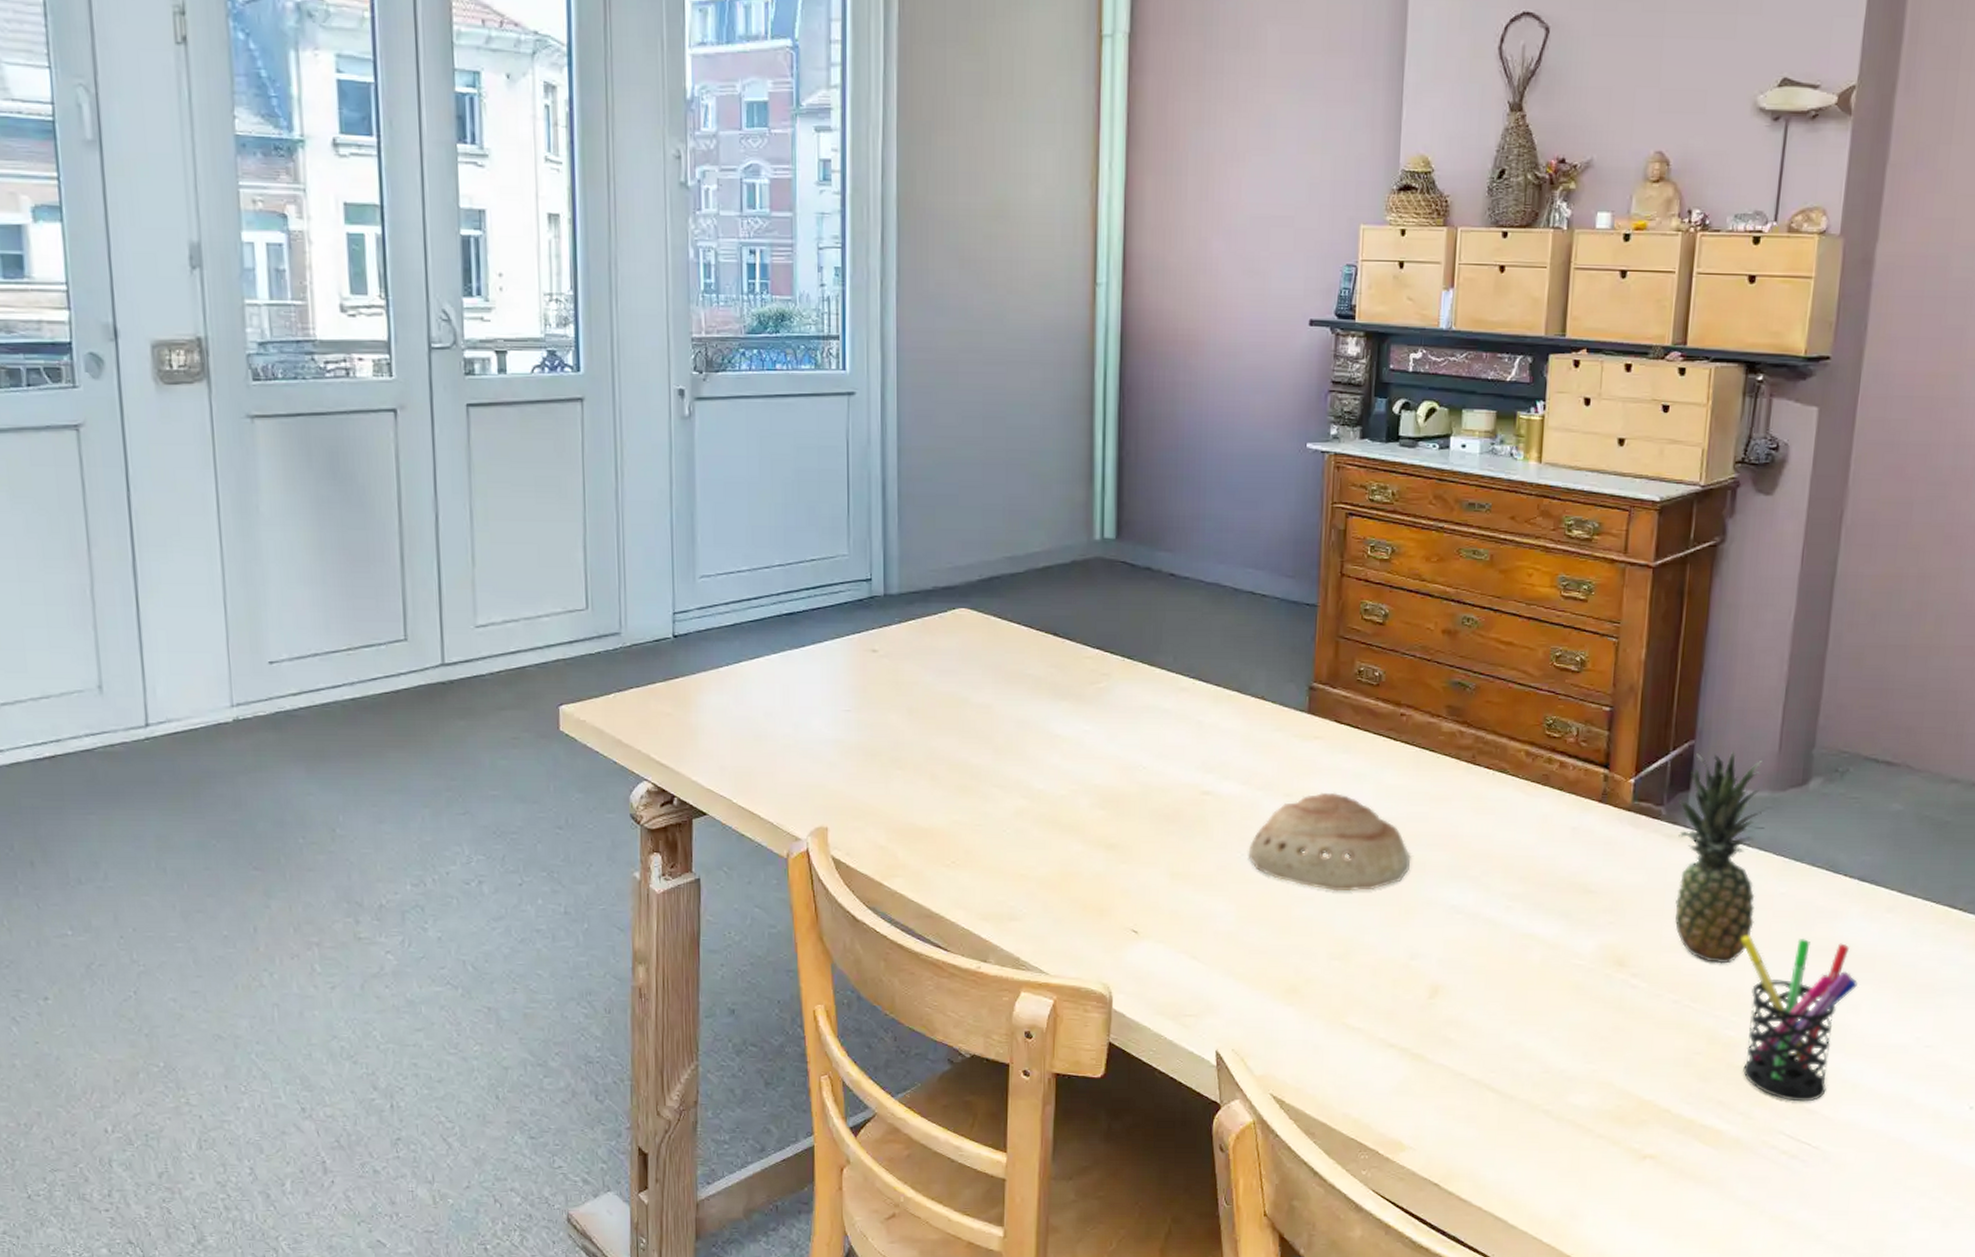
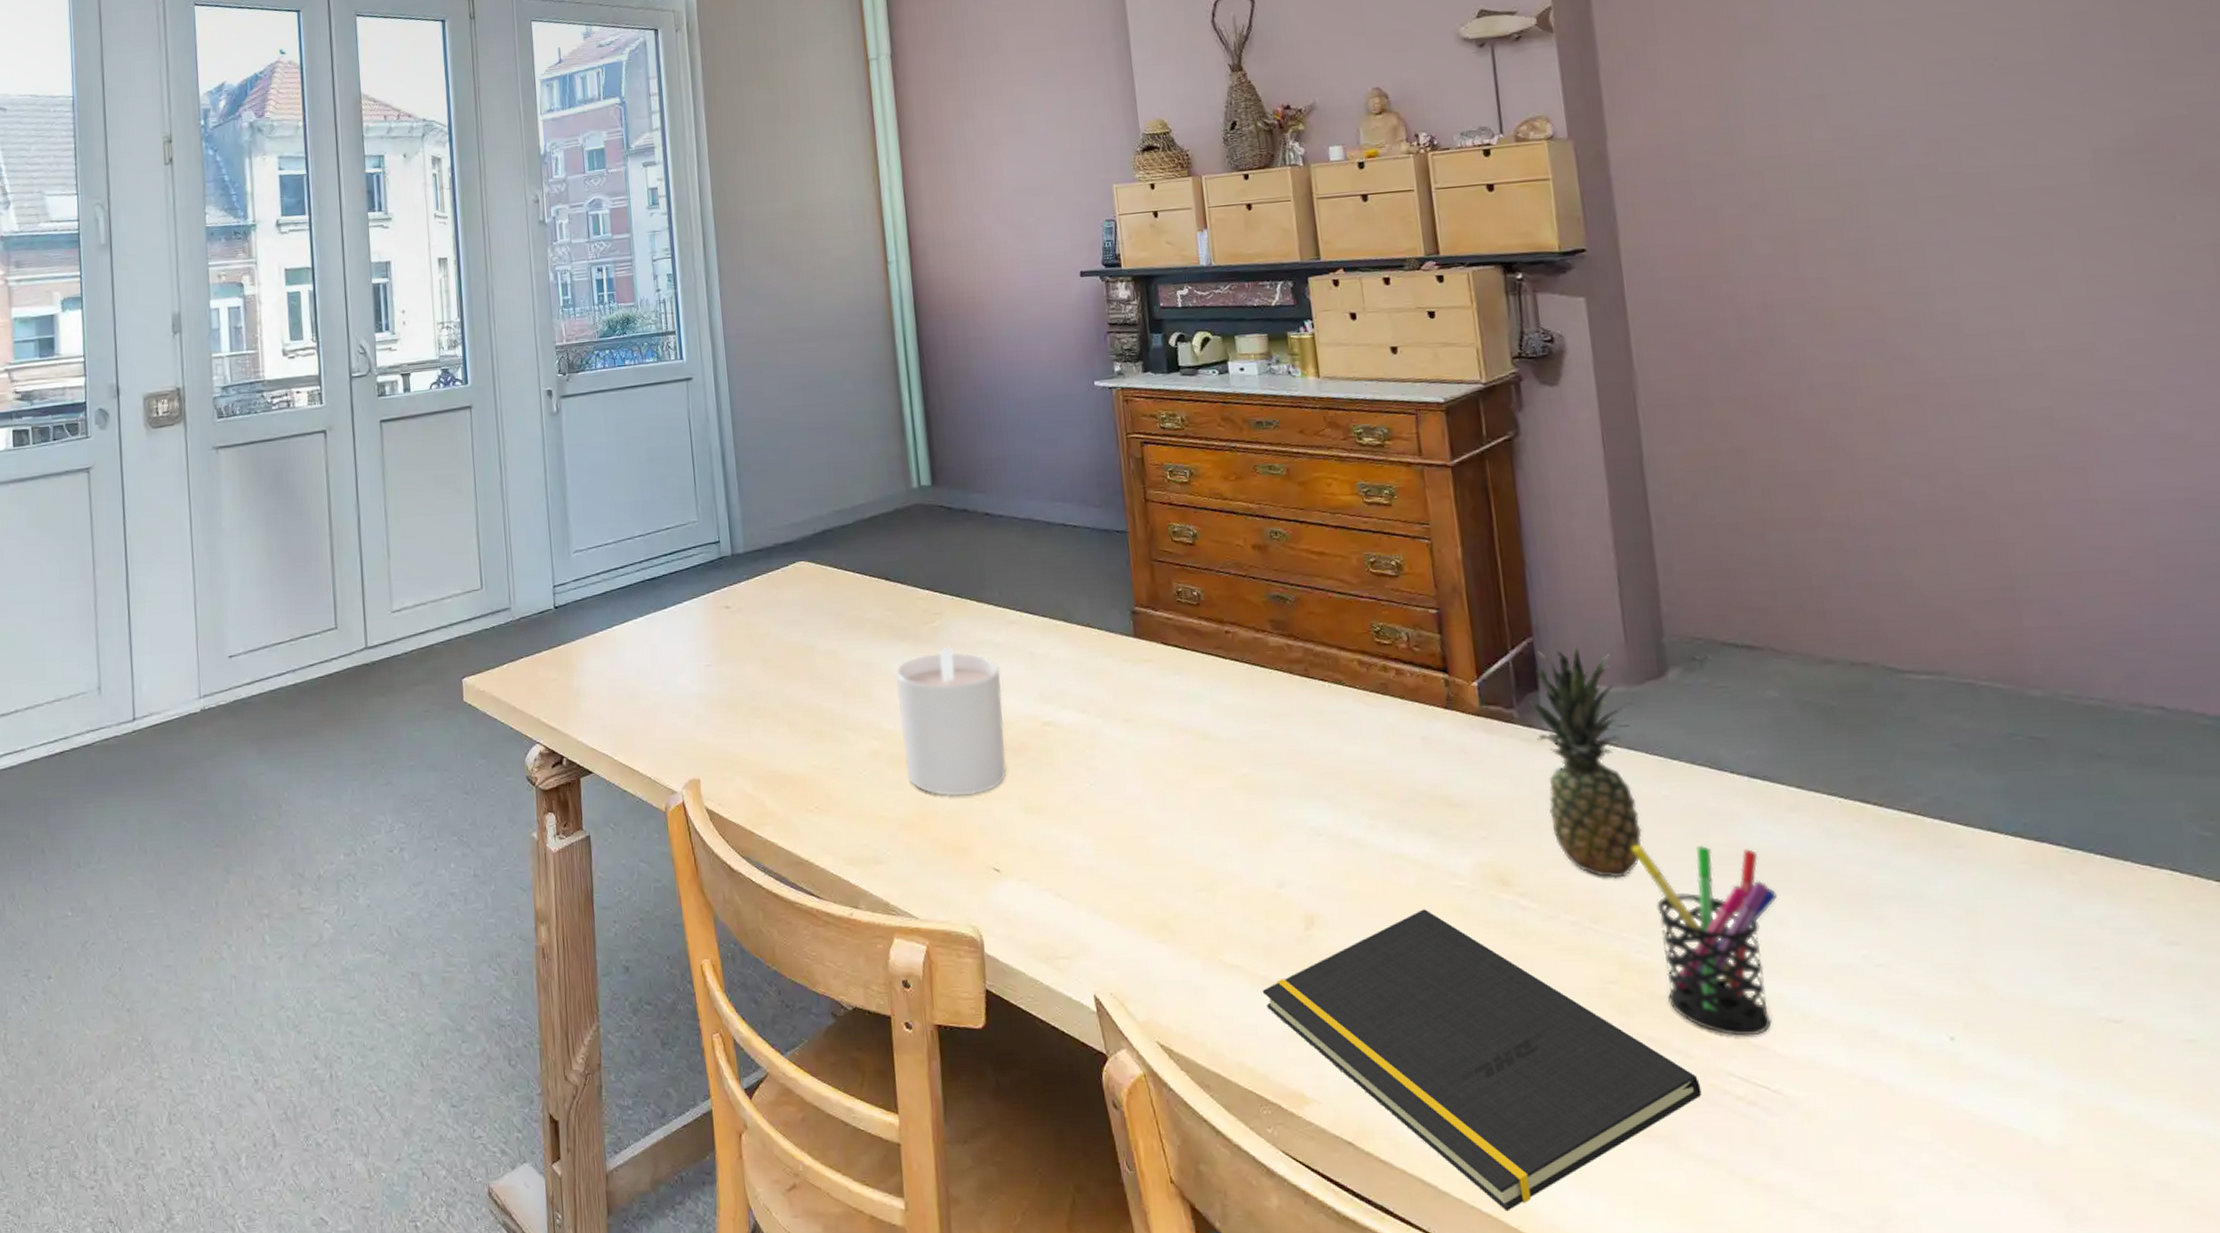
candle: none [1052,709,1164,859] -> present [895,646,1007,797]
abalone shell: present [1248,792,1411,892] -> none [1097,715,1262,818]
notepad: none [1378,984,1754,1242] -> present [1262,909,1702,1212]

